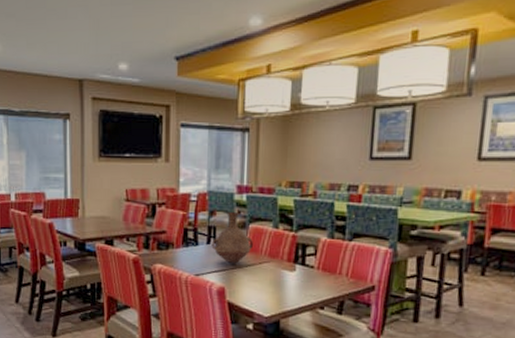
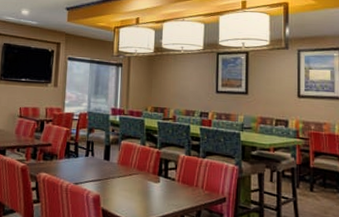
vase: present [211,212,254,264] -> none [89,130,125,175]

